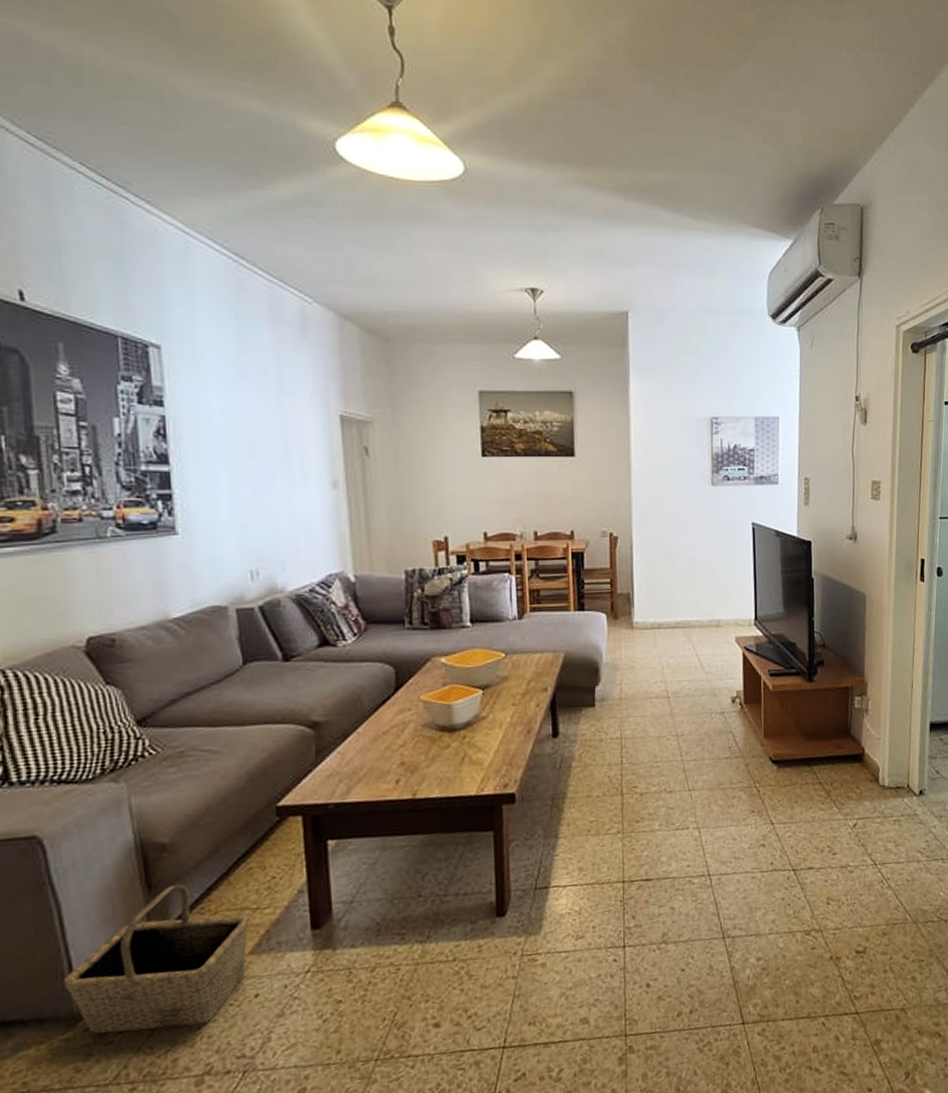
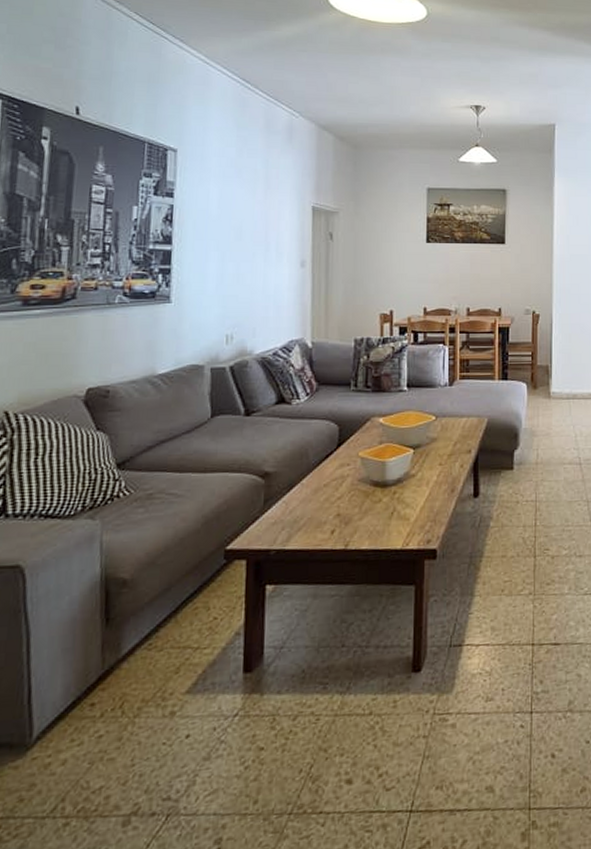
basket: present [64,884,249,1034] -> none [22,619,189,764]

